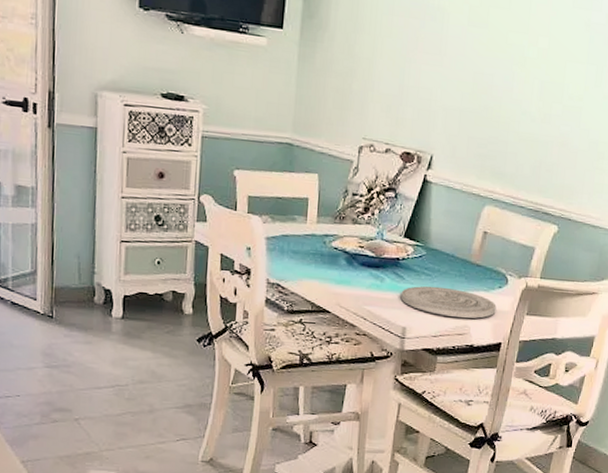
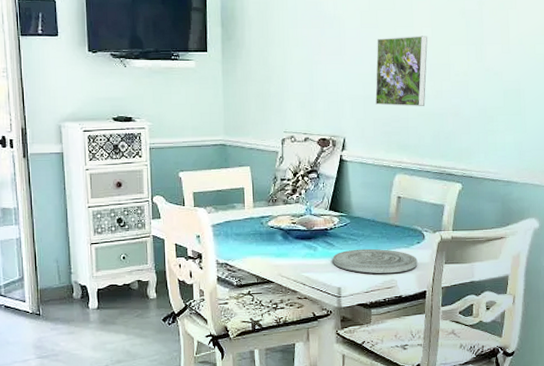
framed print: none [473,41,543,131] -> present [375,36,428,107]

